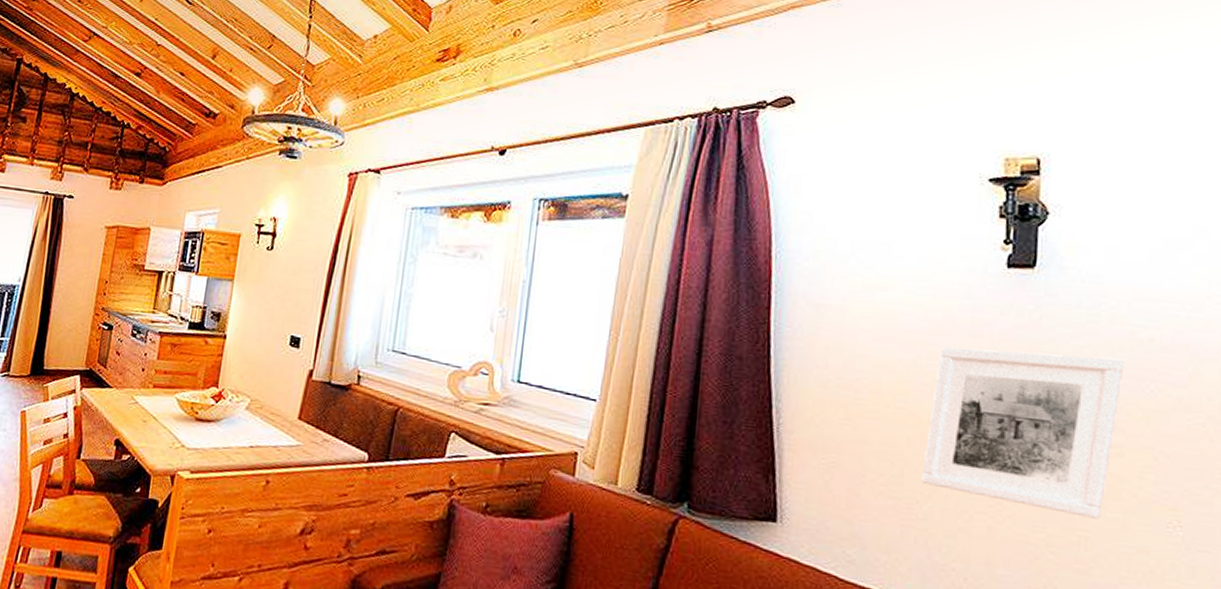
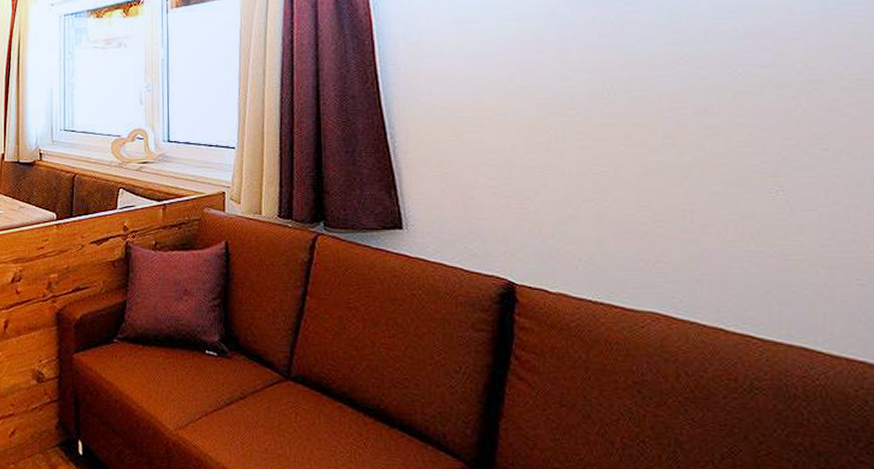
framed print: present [921,347,1125,519] -> none [529,50,711,193]

